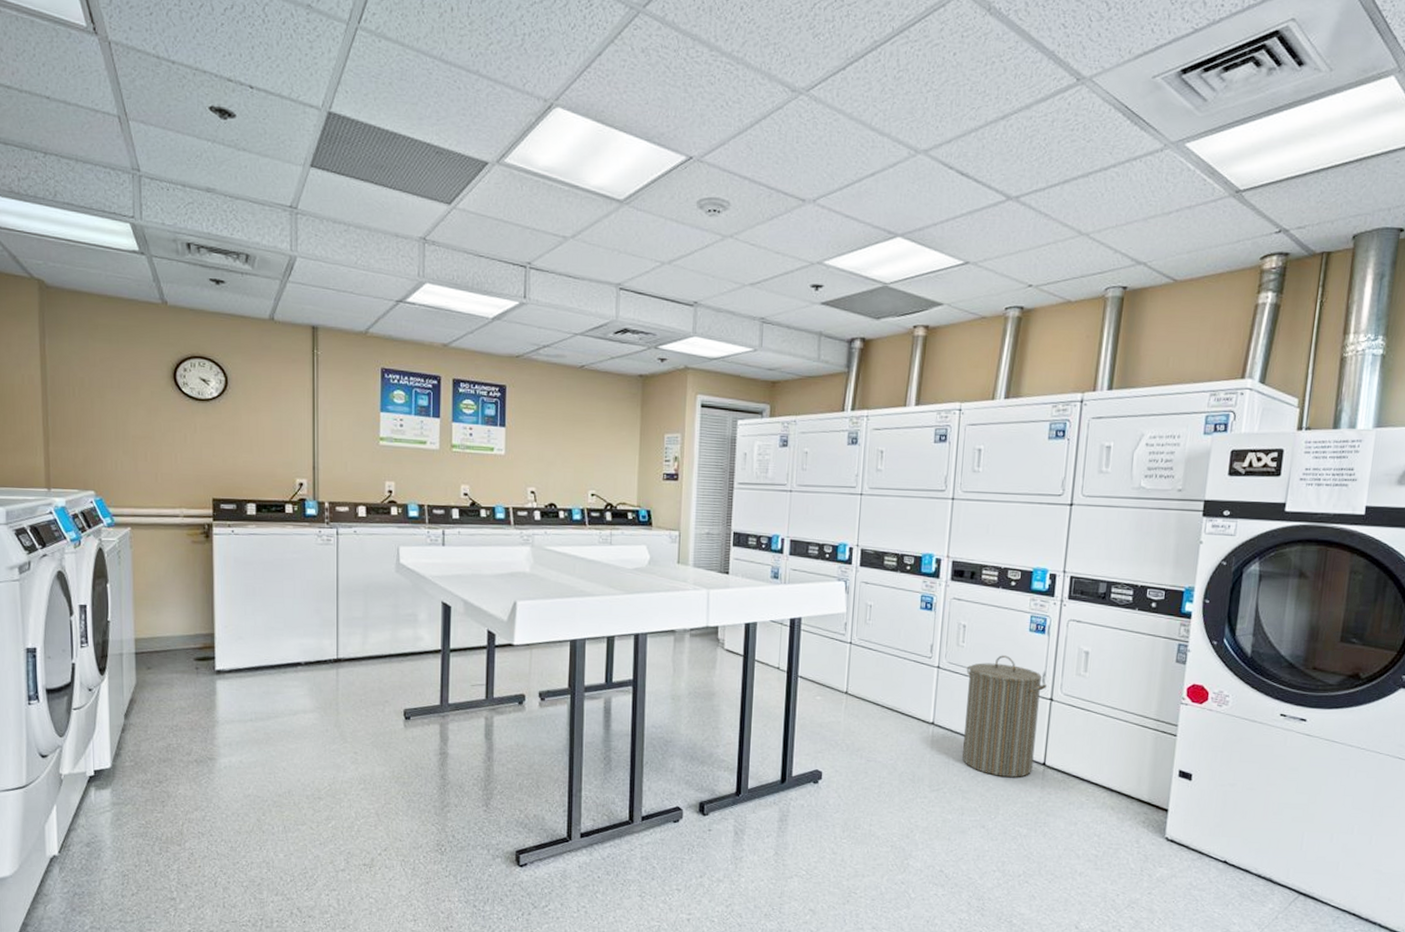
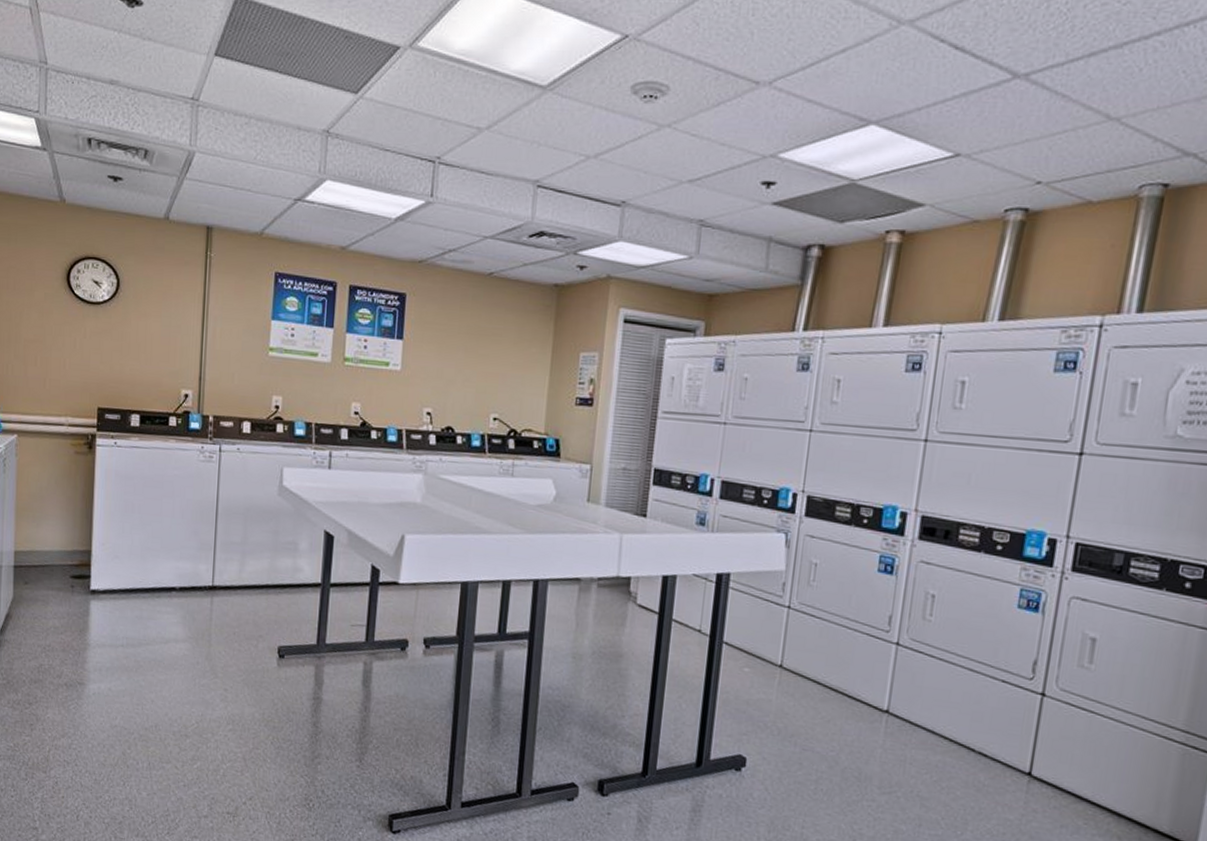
laundry hamper: present [962,655,1047,777] -> none [922,635,1038,788]

